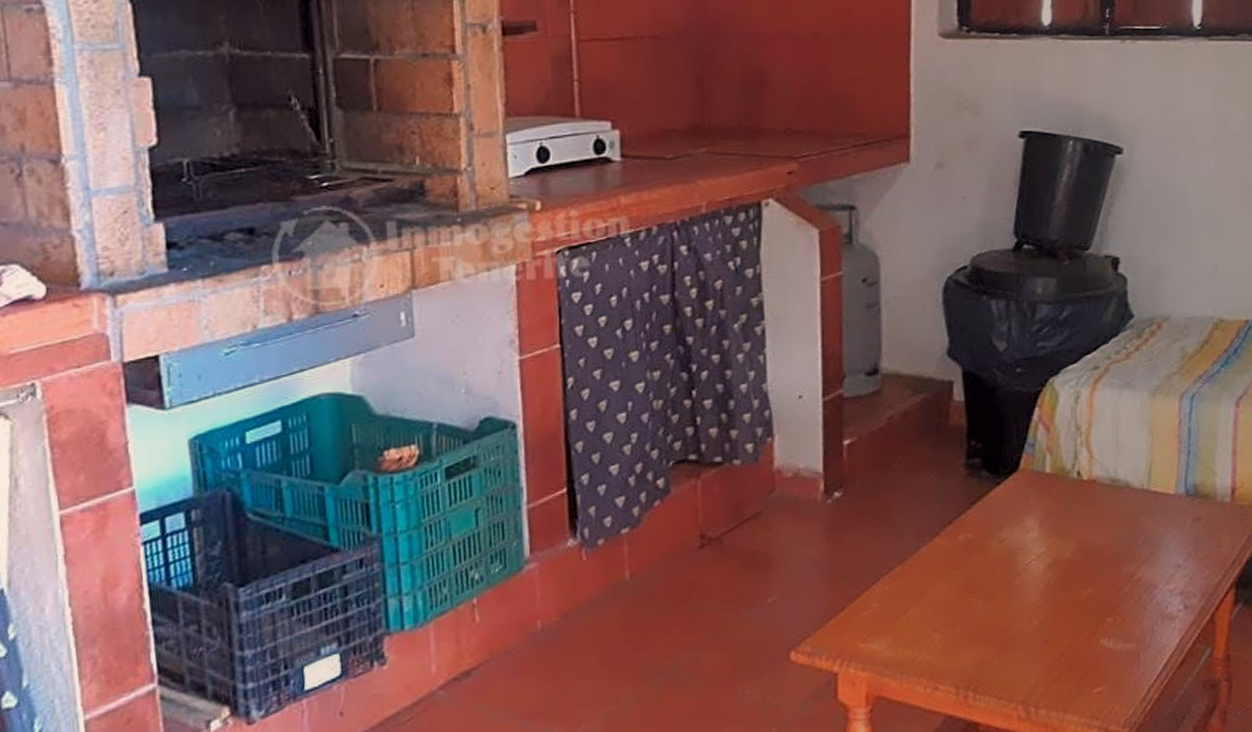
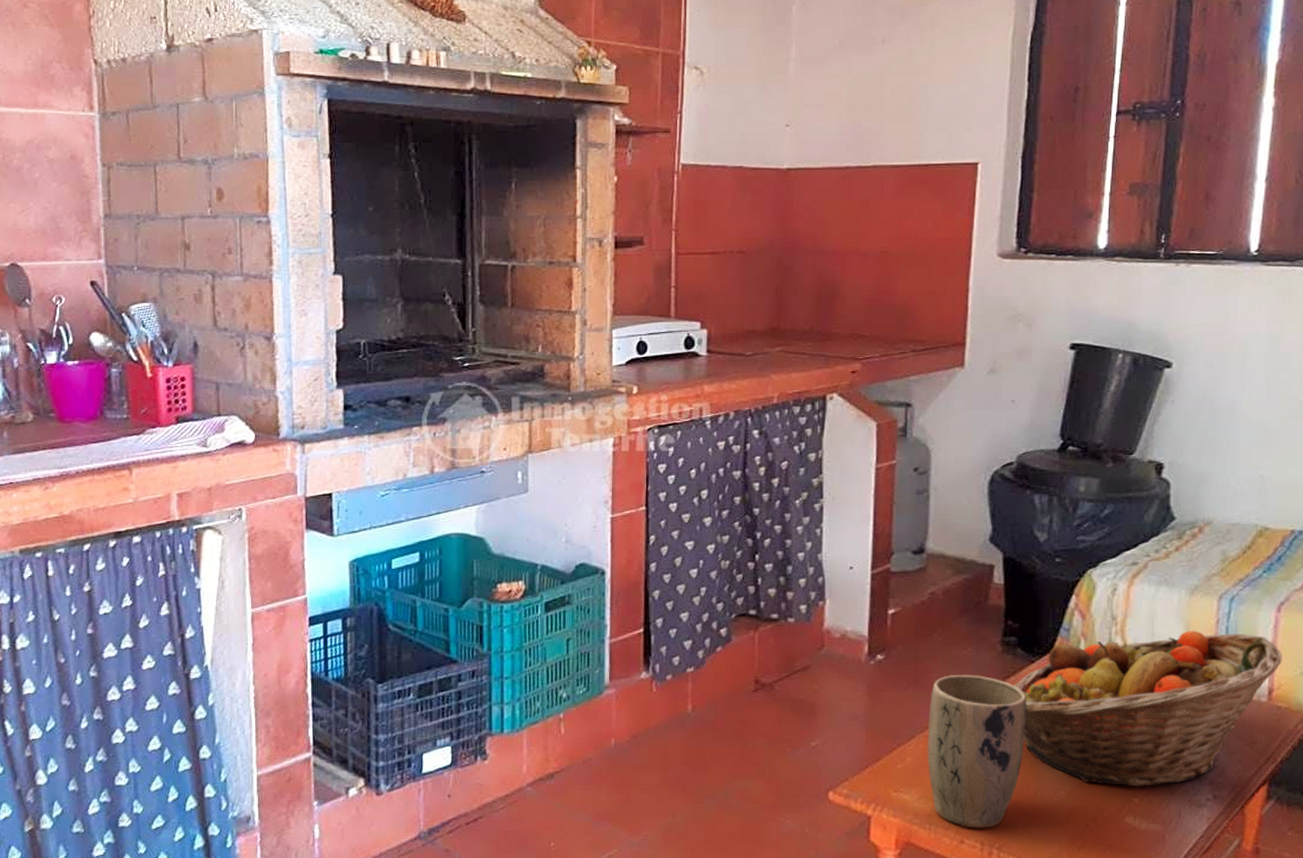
plant pot: none [893,504,996,672] -> present [927,675,1027,828]
fruit basket: none [980,433,1243,608] -> present [1013,630,1282,787]

